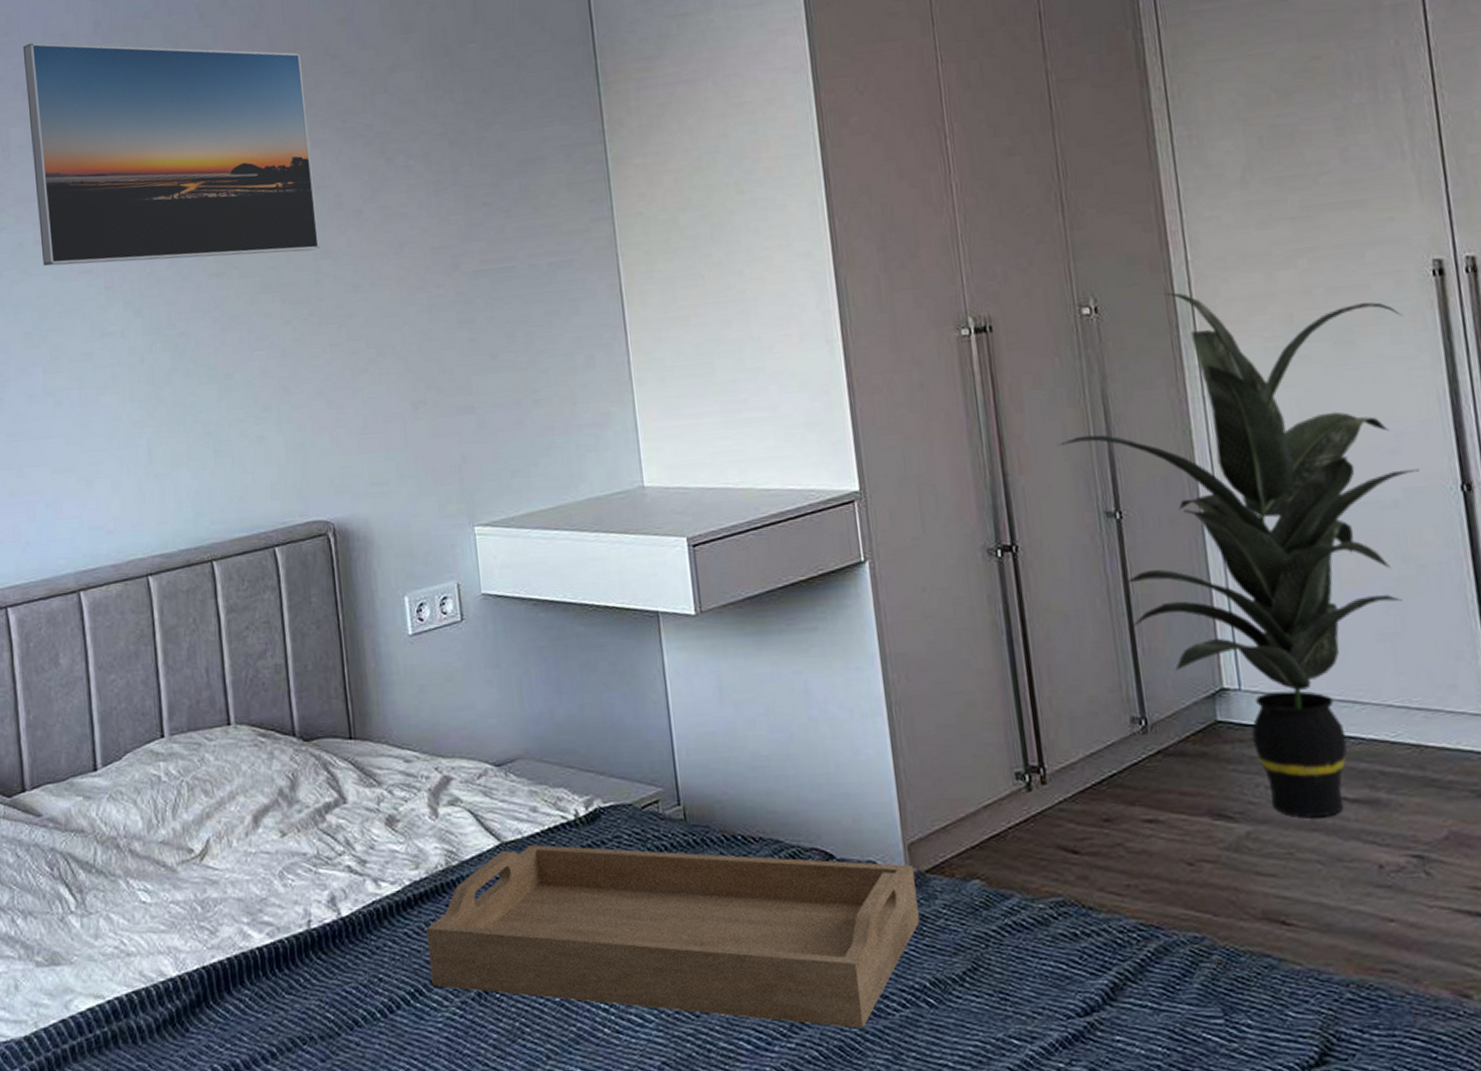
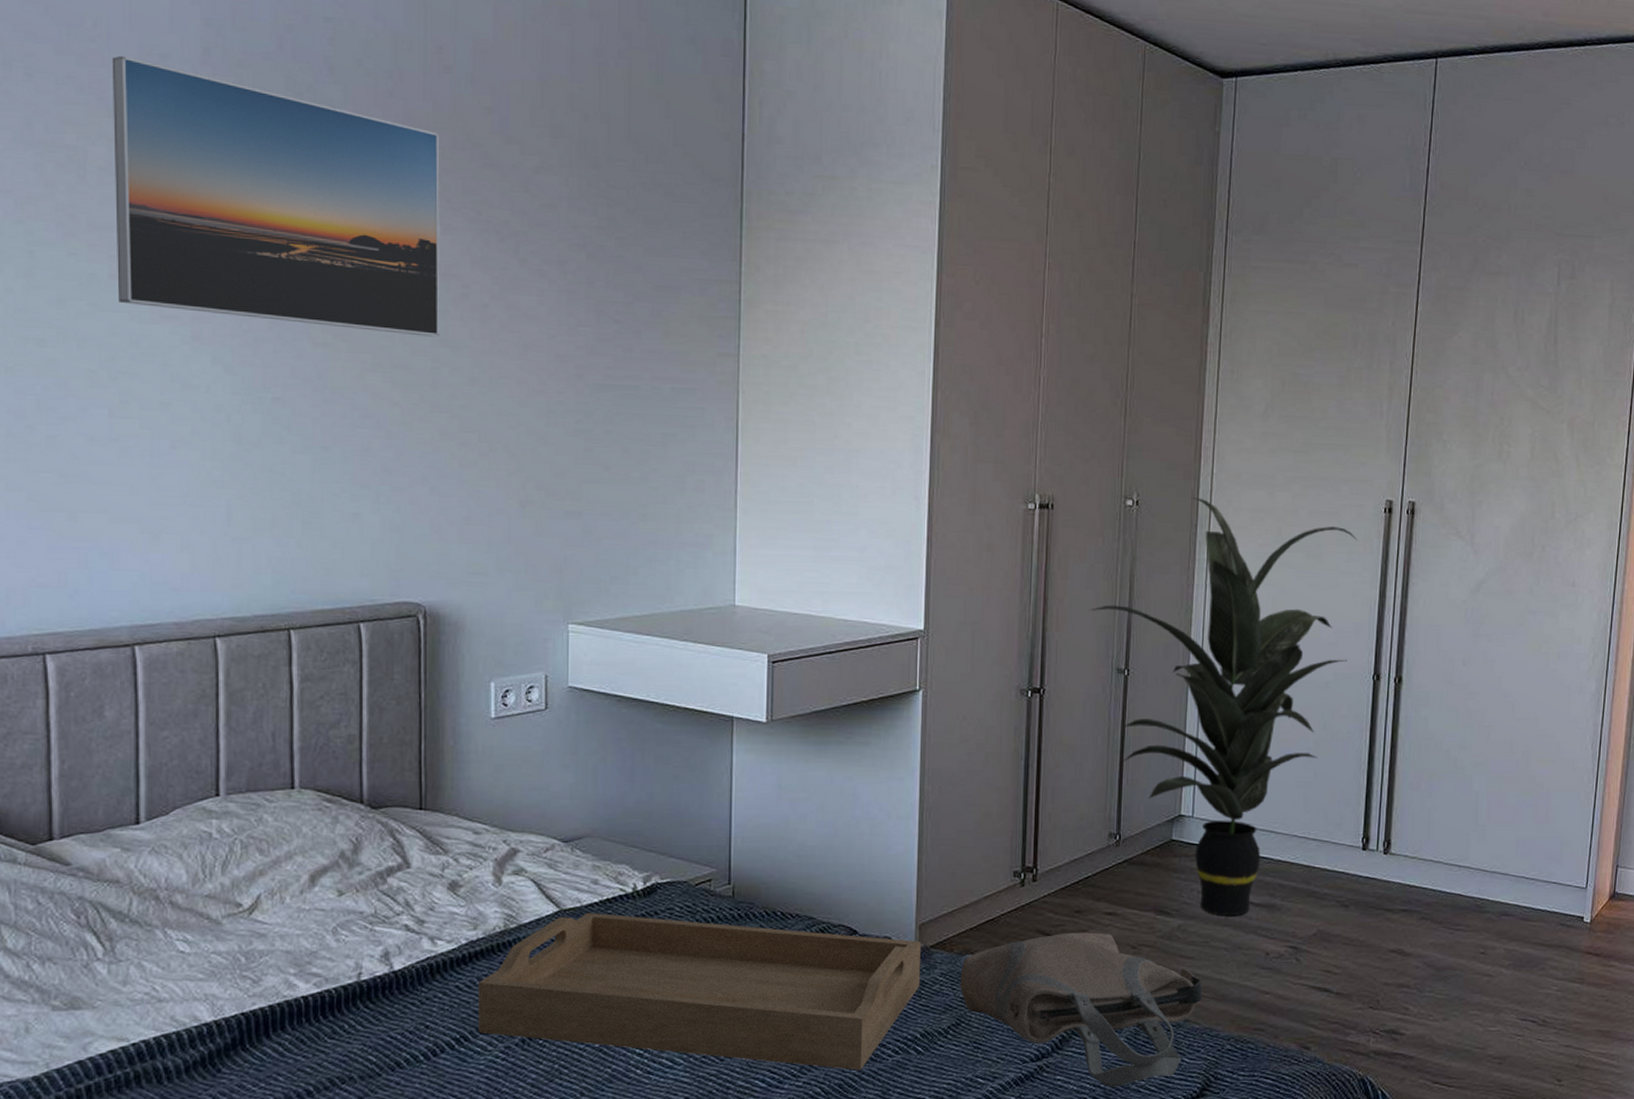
tote bag: none [968,846,1299,1051] -> present [960,932,1203,1087]

